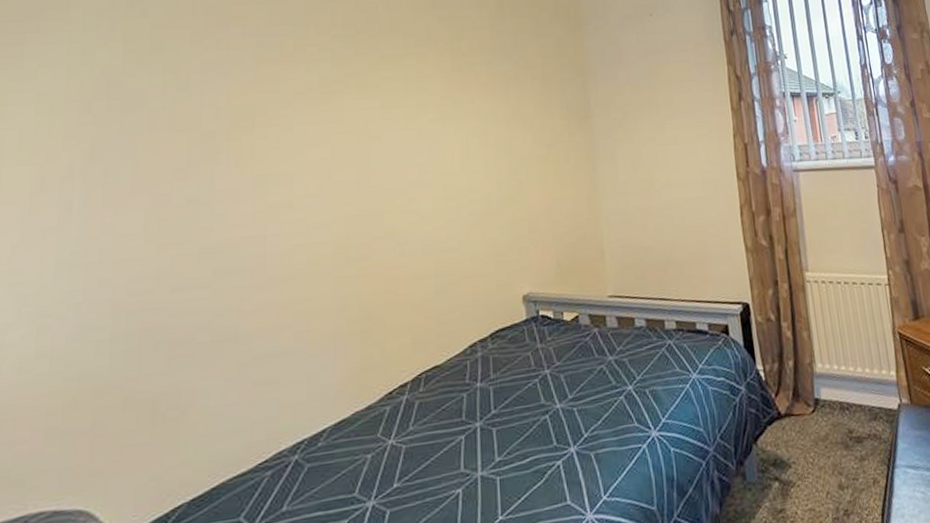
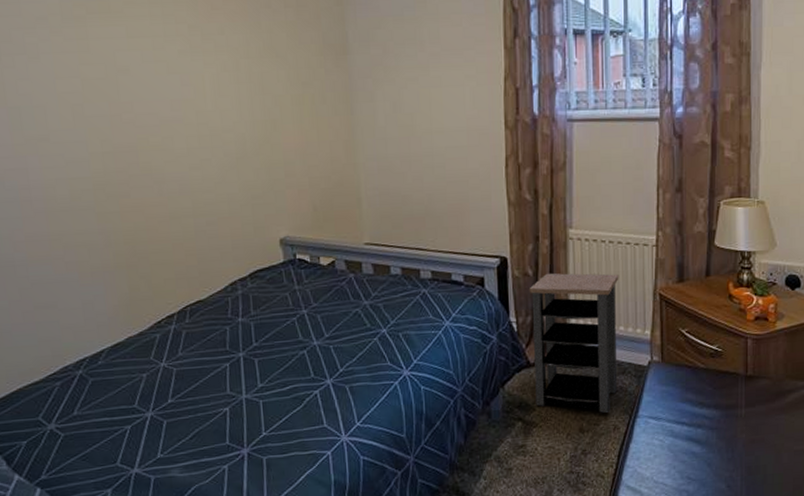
side table: none [773,314,872,465] -> present [529,273,619,413]

